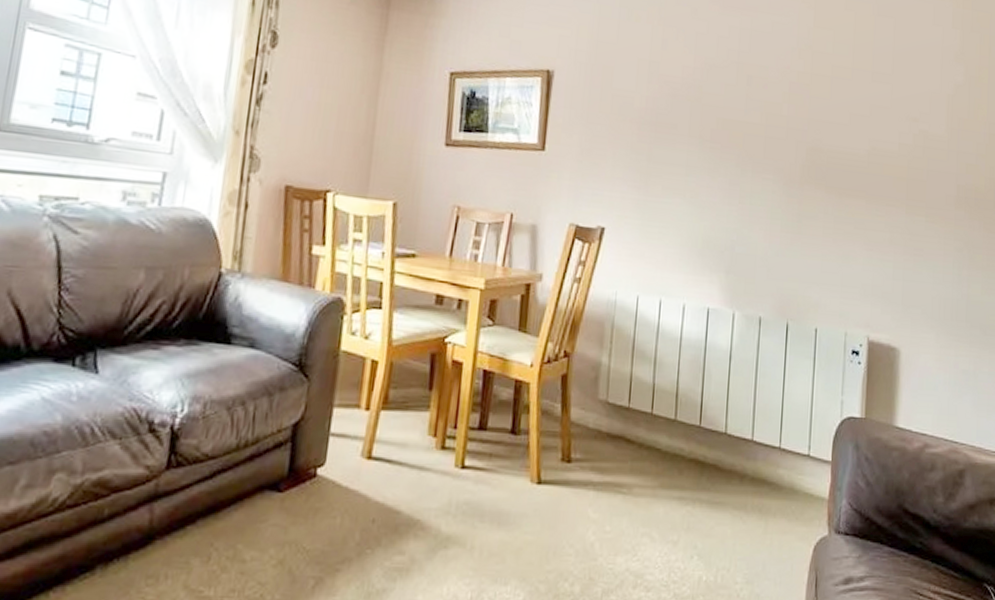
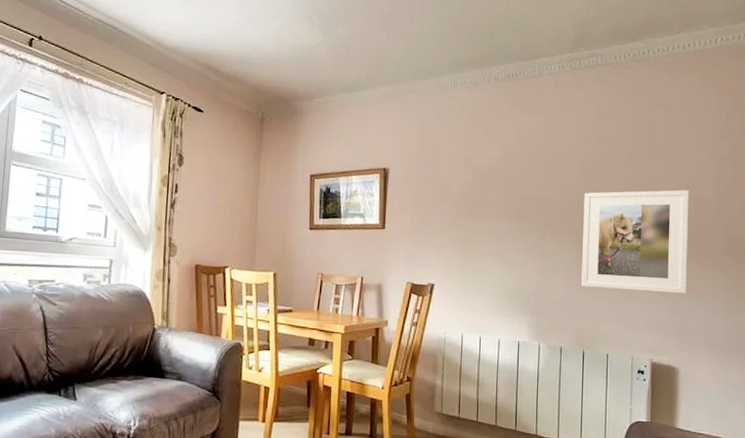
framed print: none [788,118,918,255] -> present [581,190,689,294]

